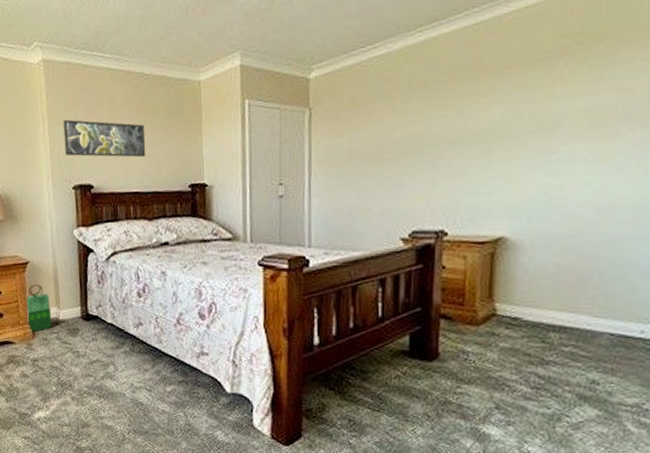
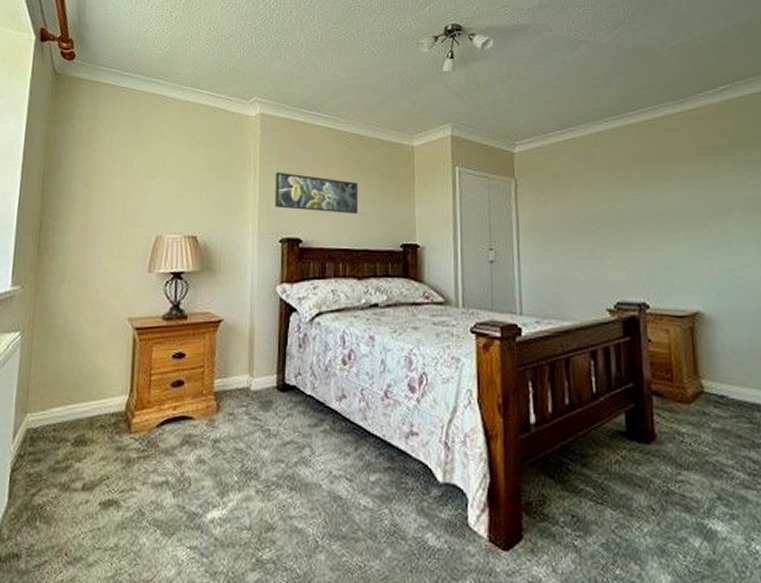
tote bag: present [27,283,52,333] -> none [214,346,242,406]

